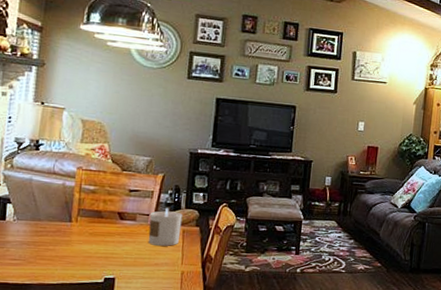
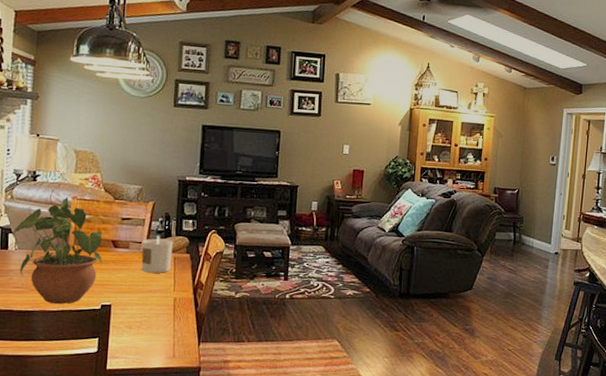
potted plant: none [10,167,109,277] -> present [11,197,103,304]

